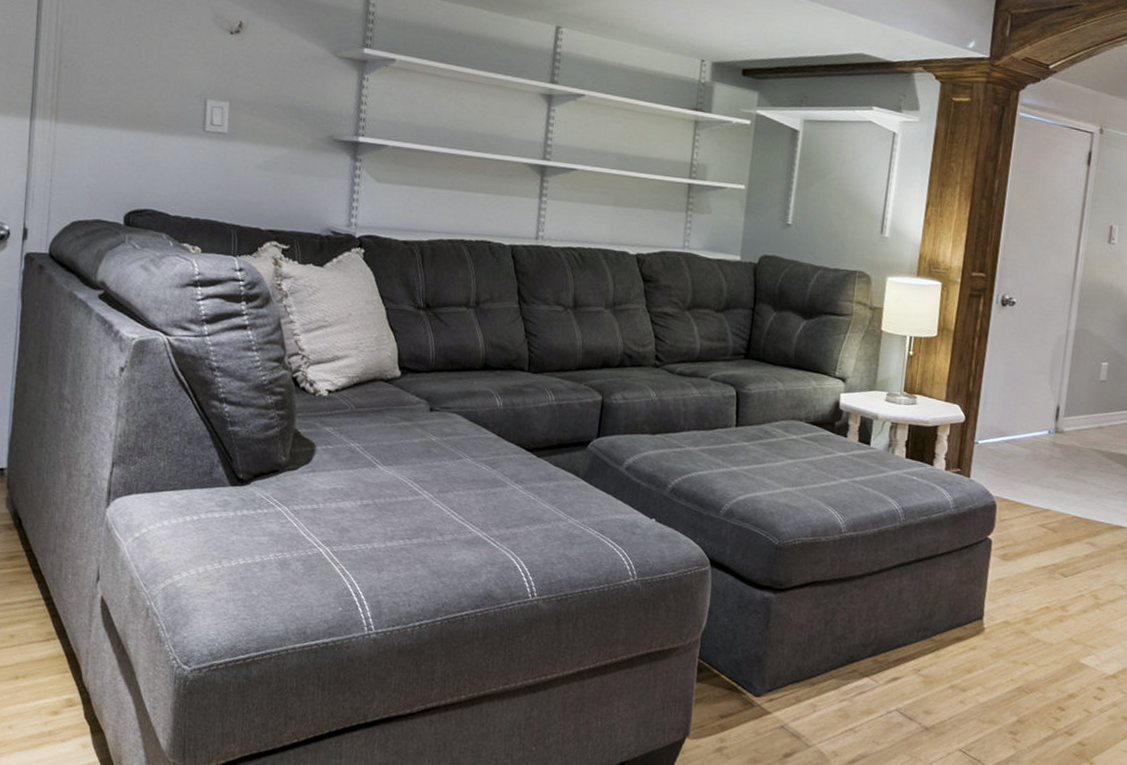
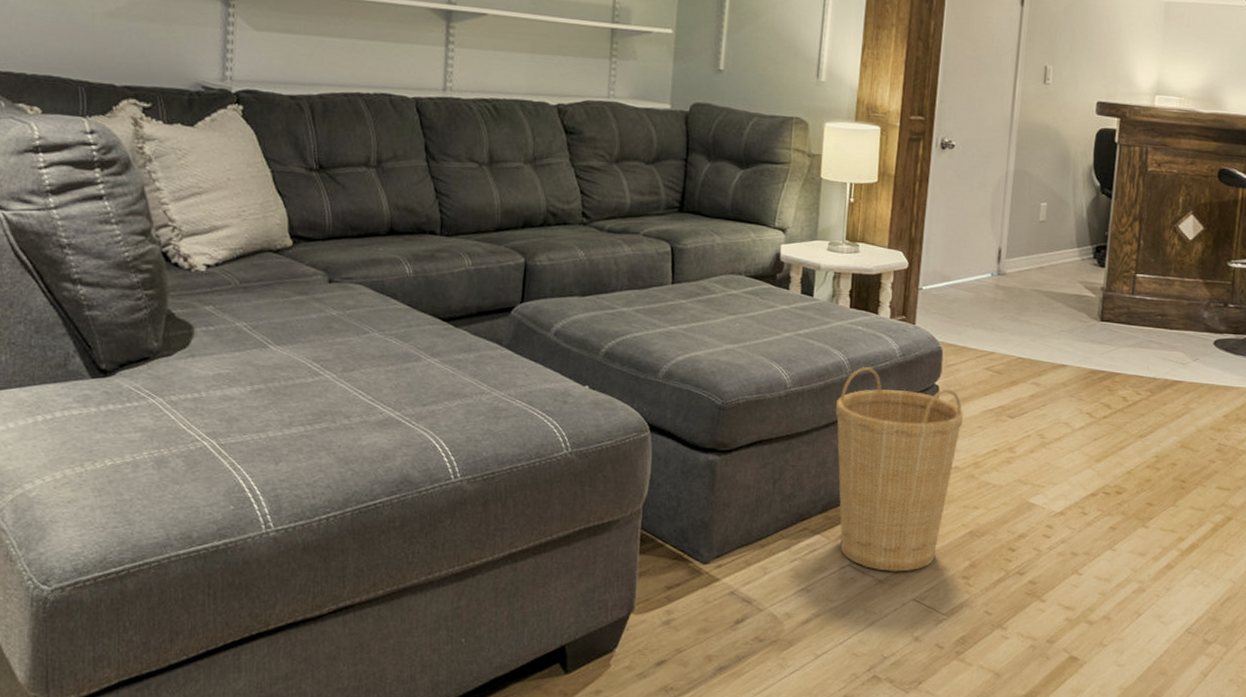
basket: none [887,516,1016,721] -> present [835,366,964,572]

